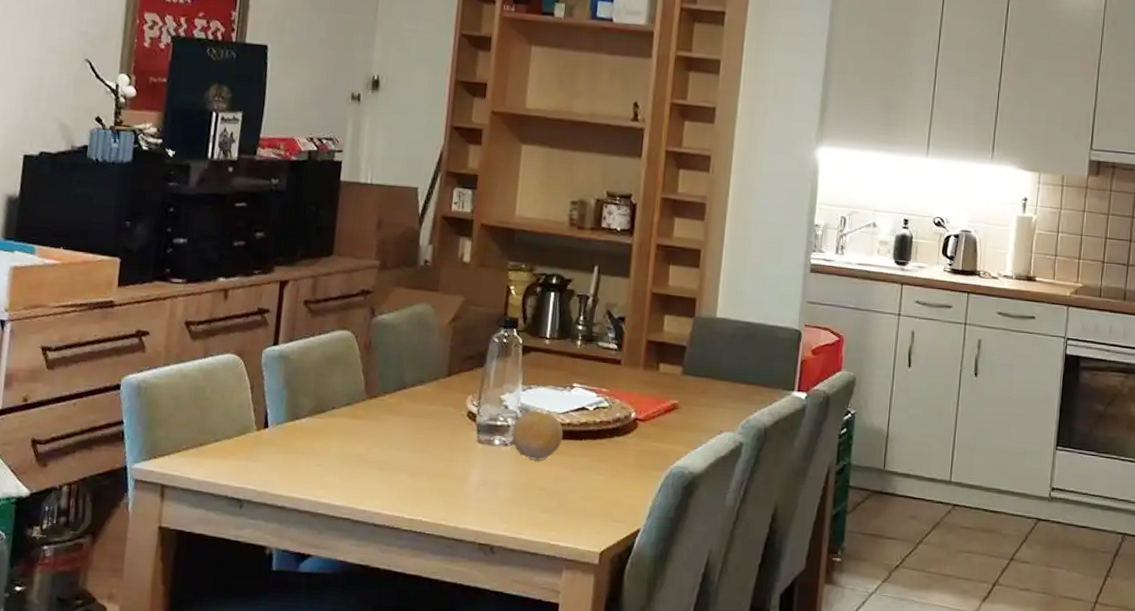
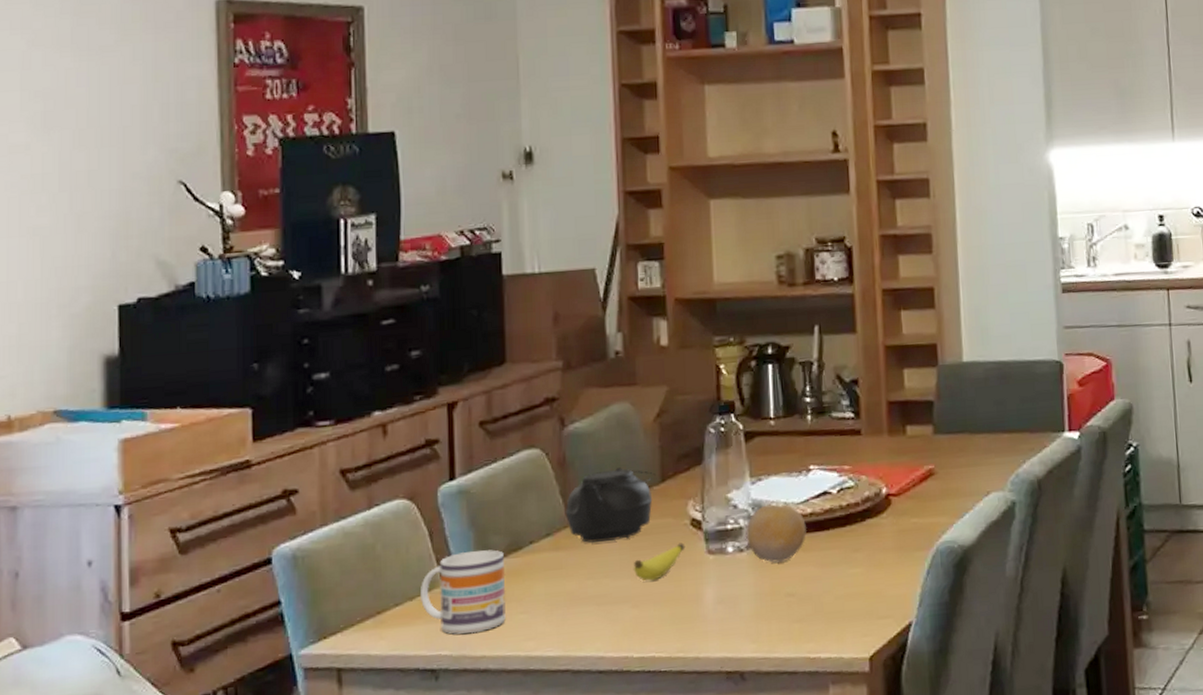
mug: none [237,406,310,475] -> present [421,549,506,634]
teapot: none [364,358,444,419] -> present [565,467,656,543]
banana: none [414,429,460,457] -> present [633,543,686,581]

